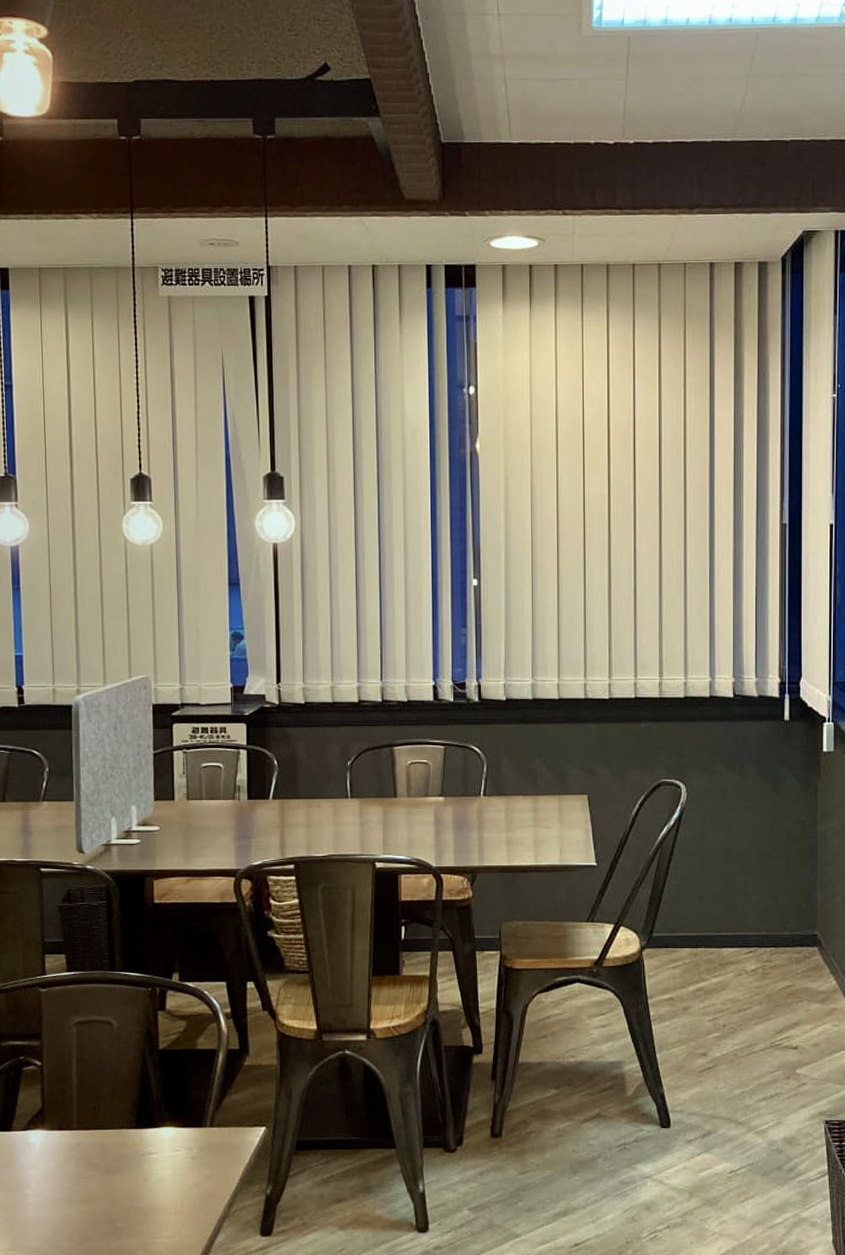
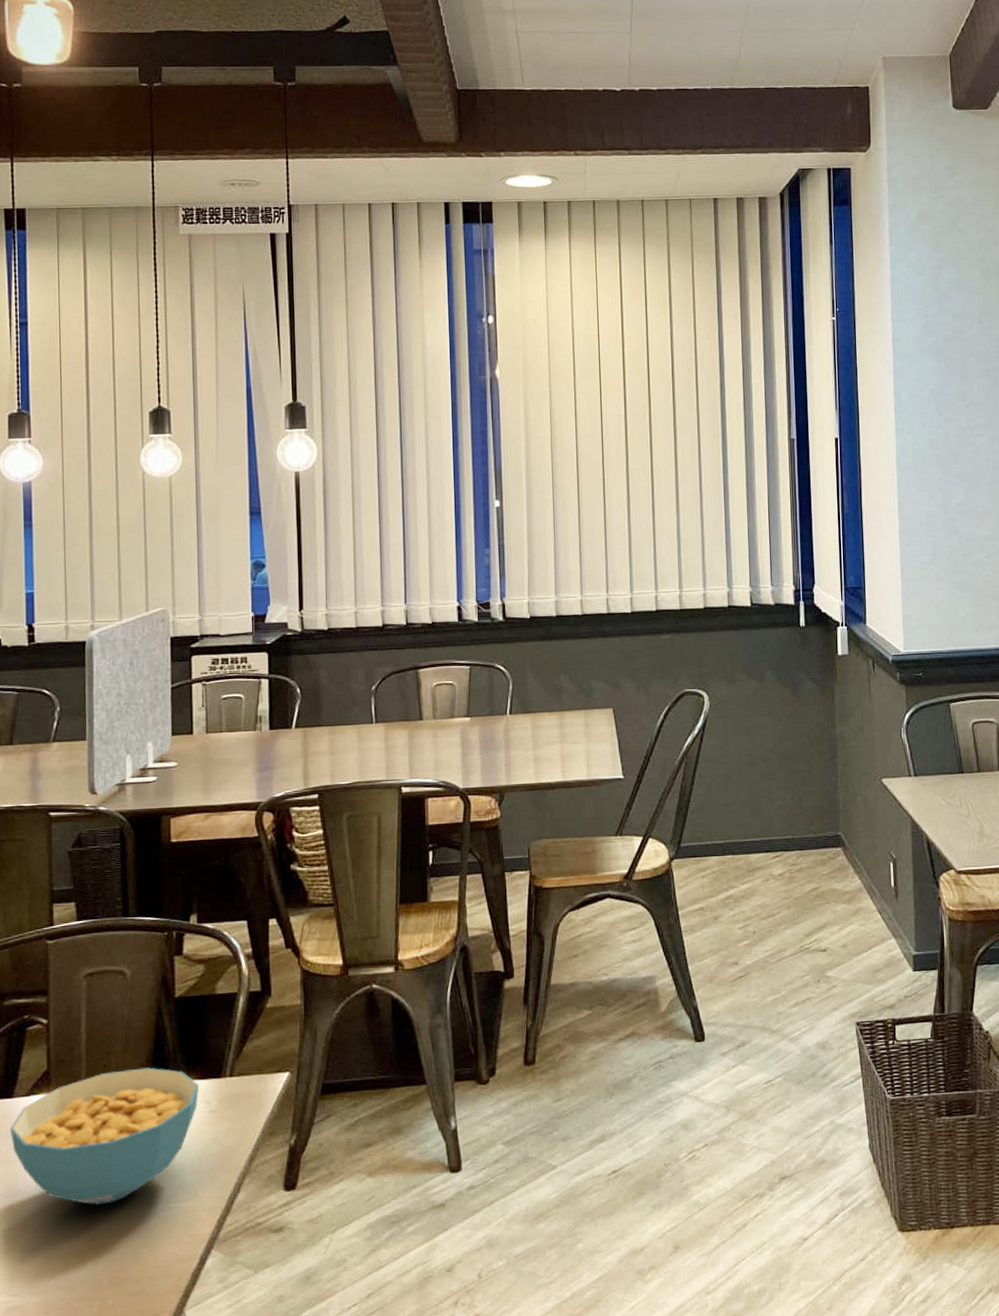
cereal bowl: none [8,1113,182,1234] -> present [9,1067,200,1205]

